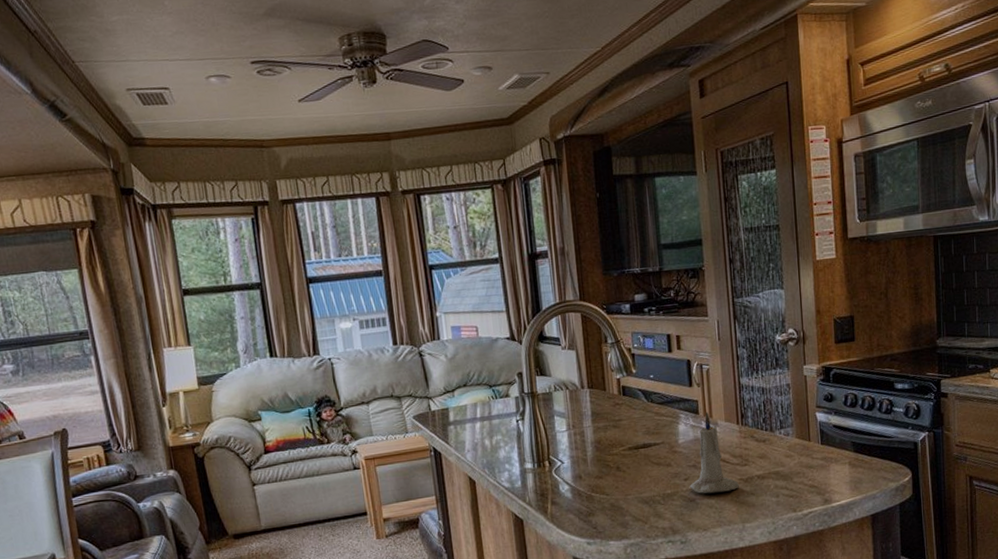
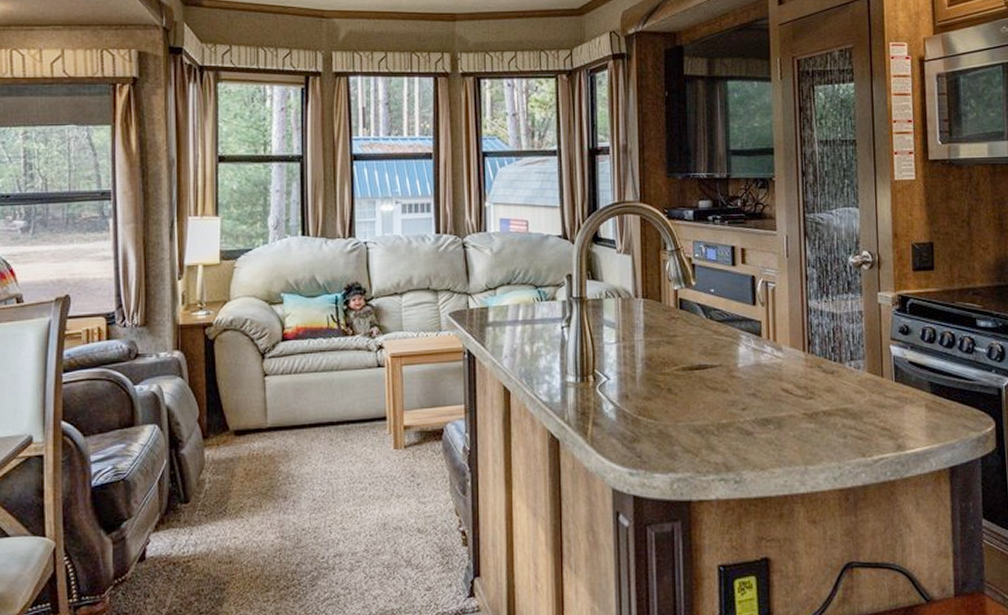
candle: present [690,411,739,494] -> none [748,334,803,428]

